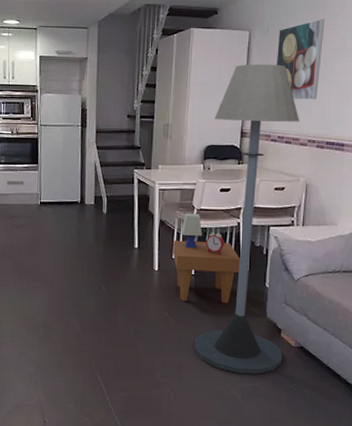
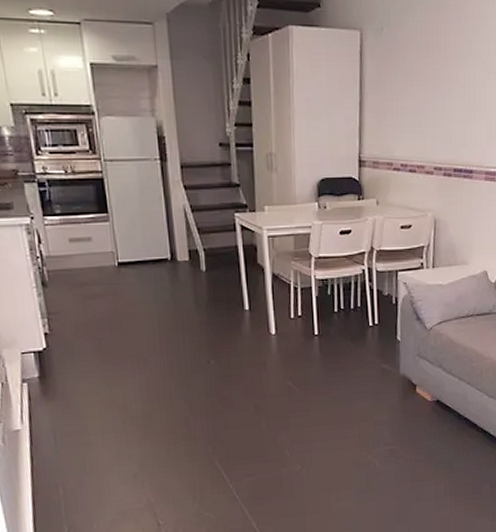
side table: present [172,213,240,304] -> none [290,263,368,366]
floor lamp: present [194,64,300,374] -> none [324,73,424,438]
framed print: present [276,18,325,100] -> none [393,15,446,119]

